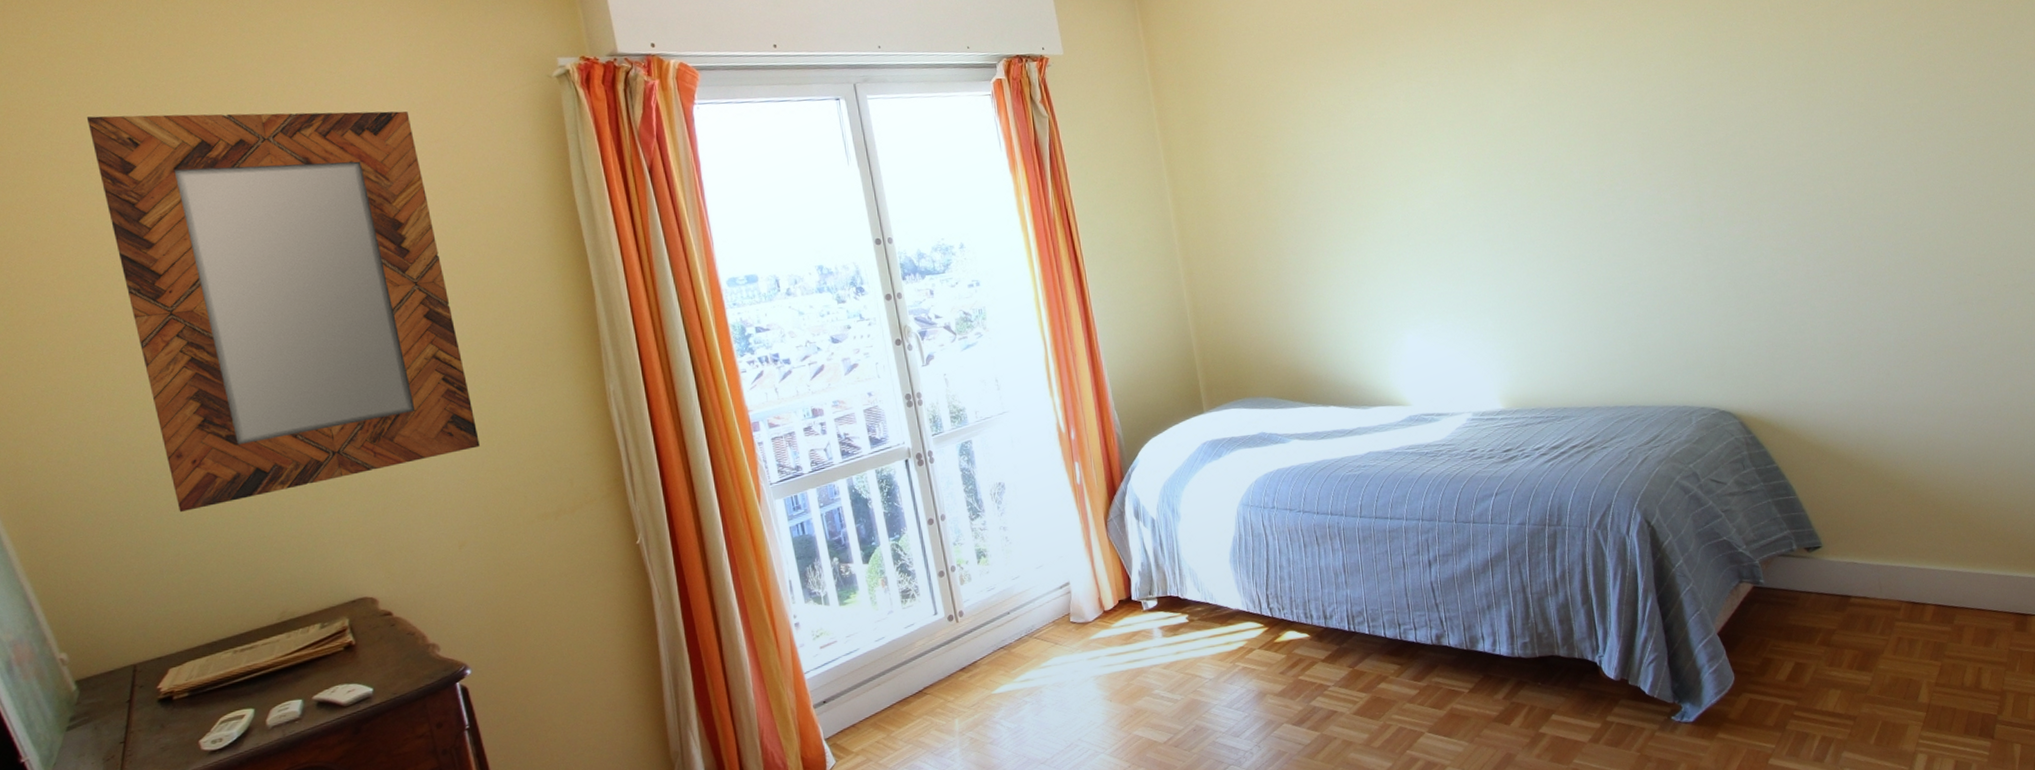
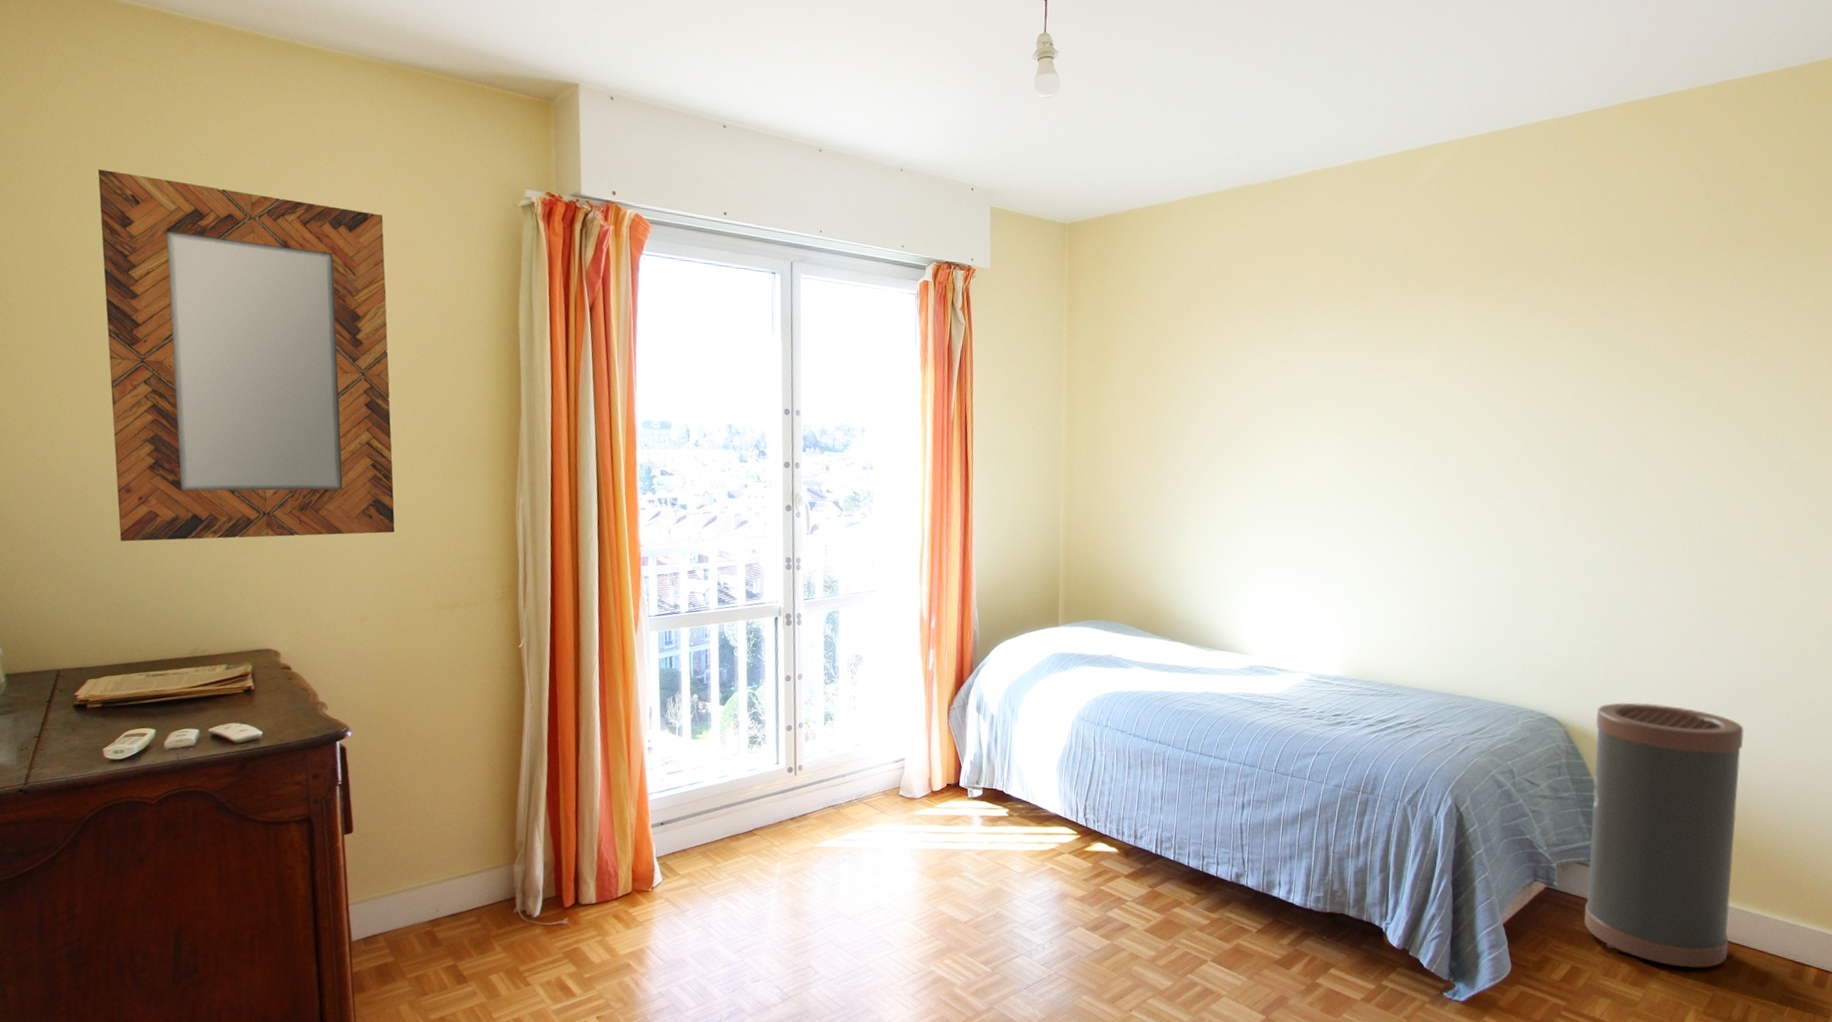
trash can: none [1769,375,1948,643] -> present [1584,702,1745,968]

